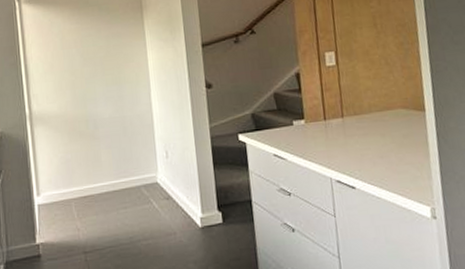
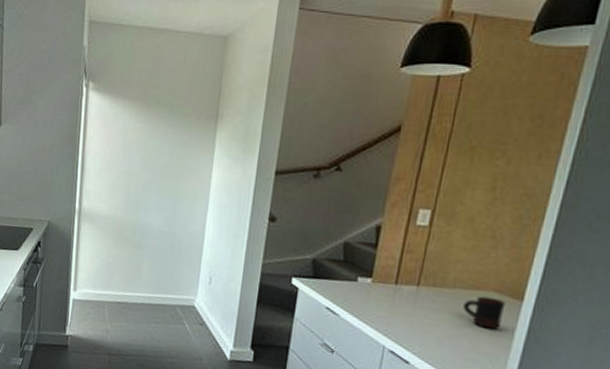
mug: none [382,113,416,141] -> present [463,296,506,330]

